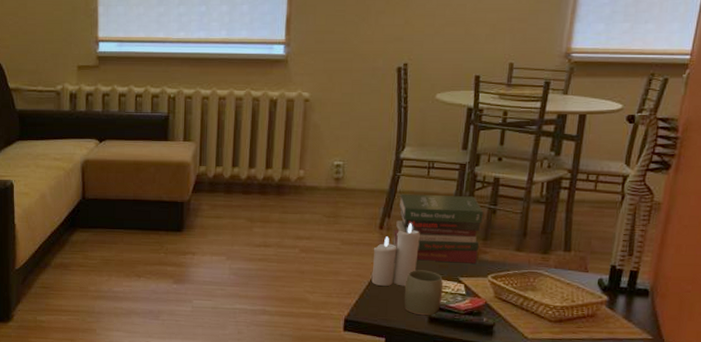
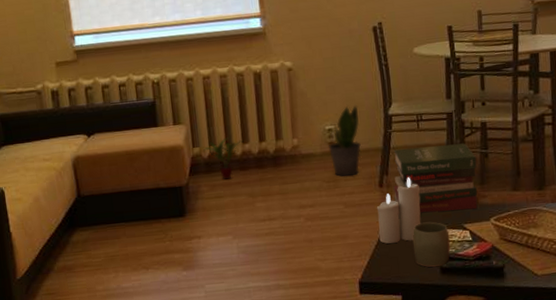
potted plant: none [209,160,251,201] -> present [203,137,245,180]
potted plant: none [334,143,369,214] -> present [329,104,361,176]

